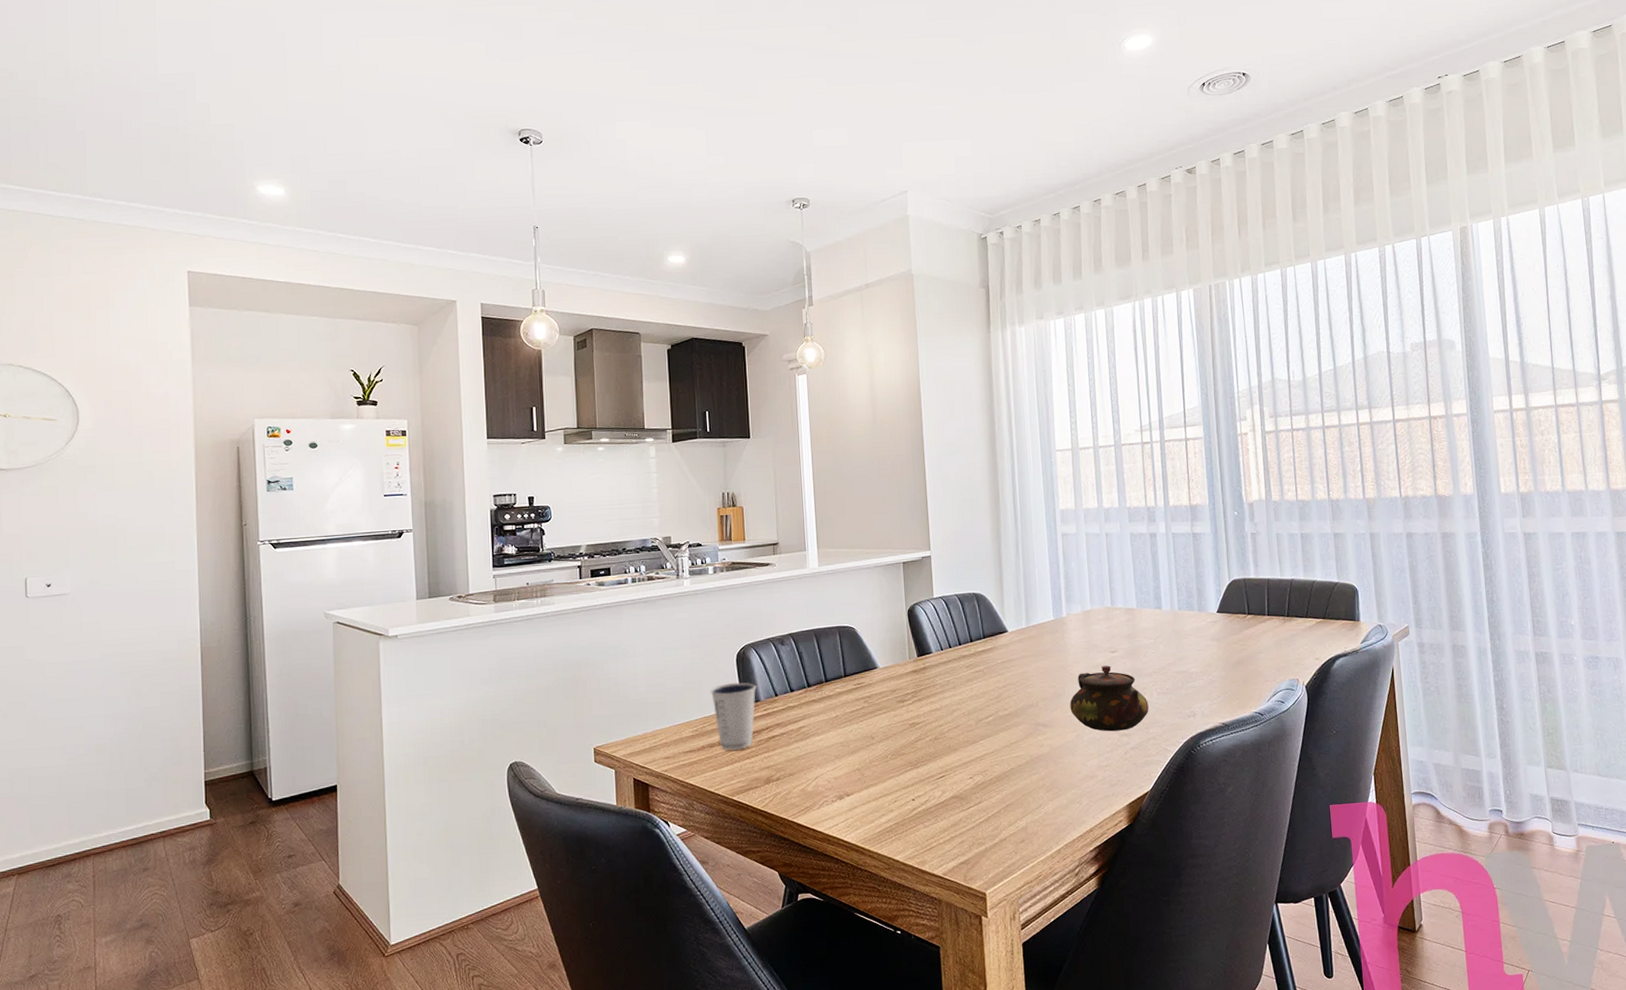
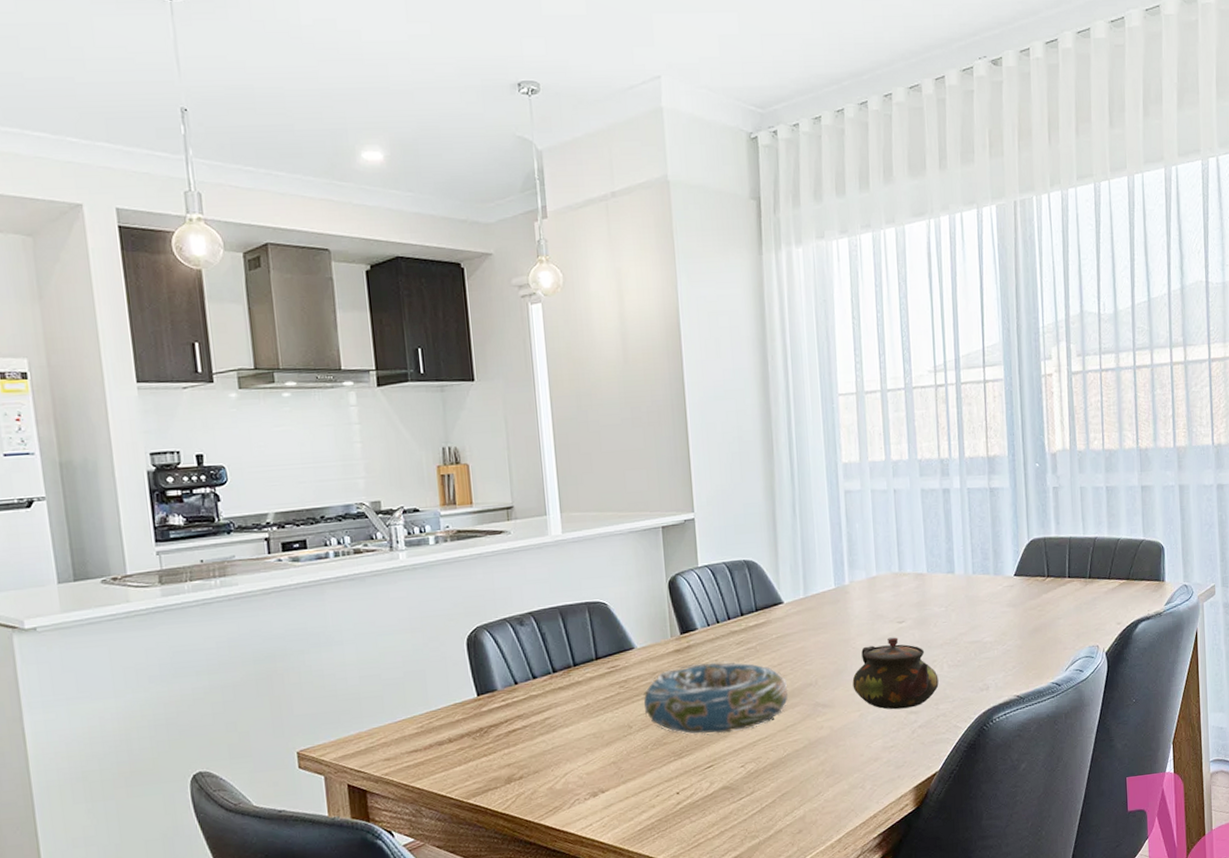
dixie cup: present [710,682,757,751] -> none [436,669,492,748]
decorative bowl: none [884,682,1012,748] -> present [643,661,789,736]

